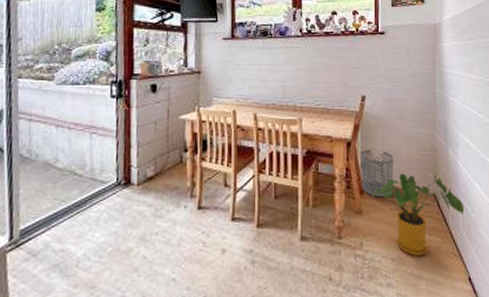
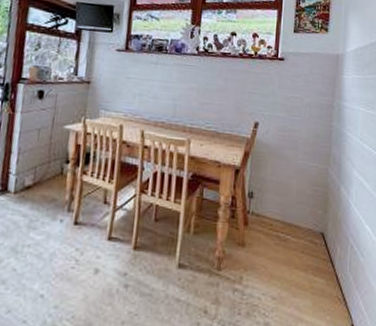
waste bin: present [360,150,394,197] -> none [247,179,283,230]
house plant: present [373,173,465,256] -> none [257,207,353,297]

